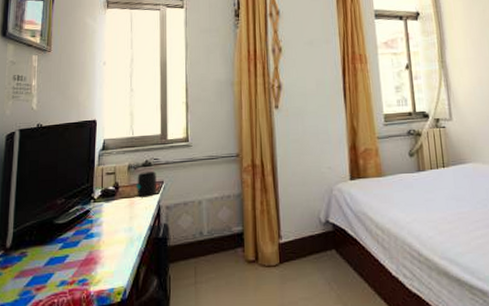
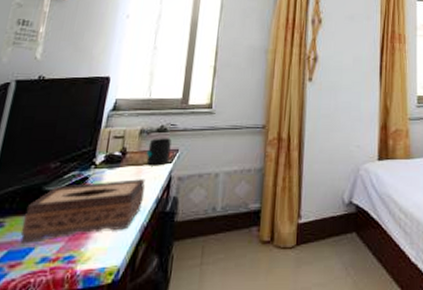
tissue box: none [41,209,139,270] -> present [20,179,146,243]

